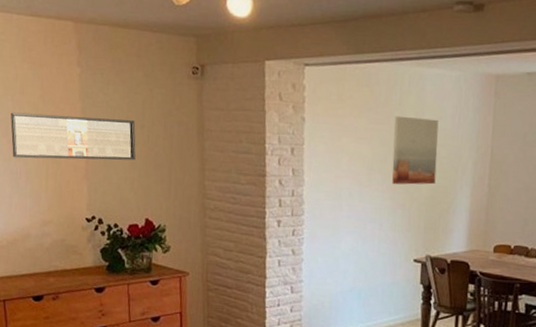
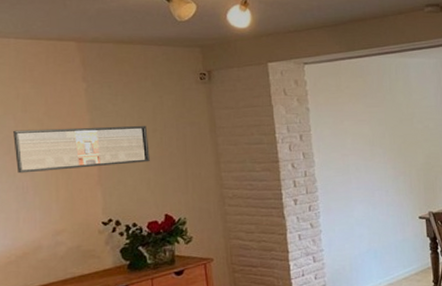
wall art: present [392,115,439,185] -> none [387,98,428,156]

